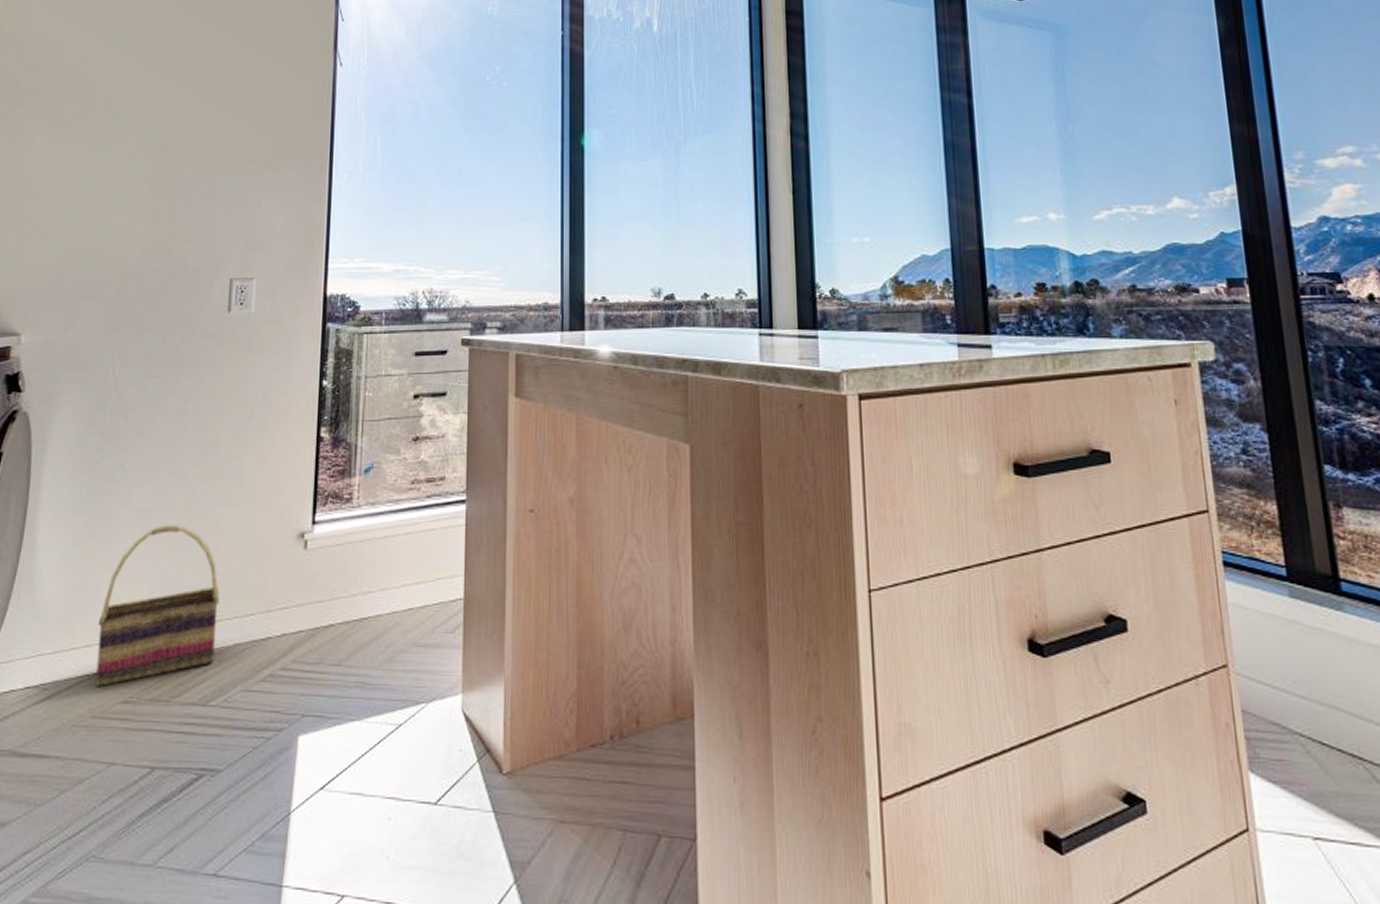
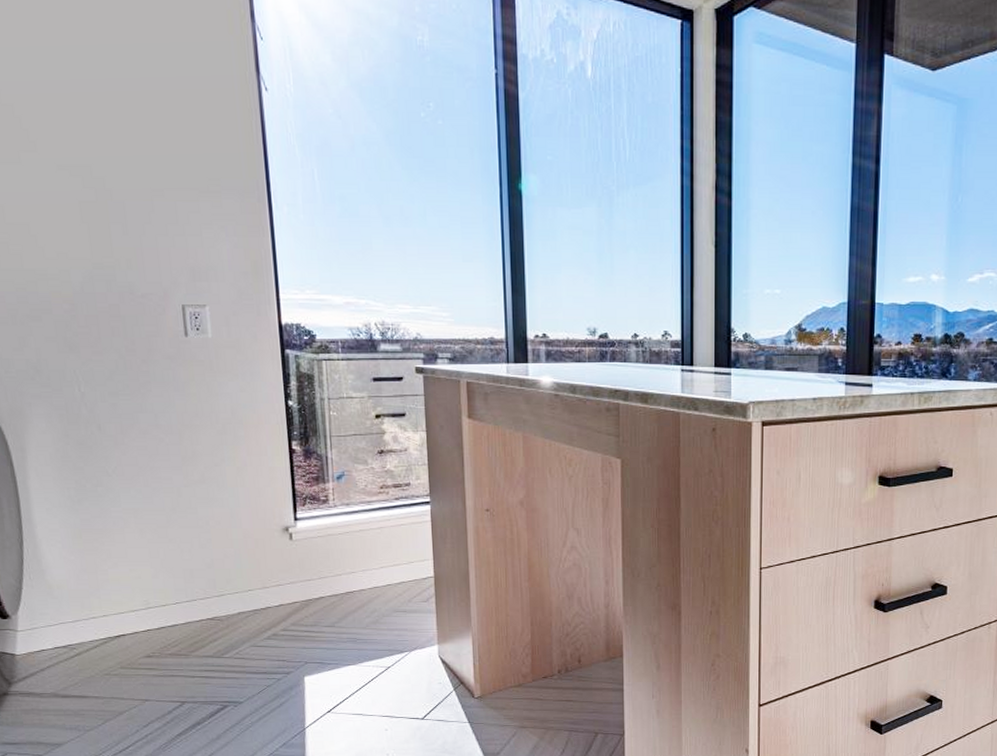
basket: present [95,525,220,686] -> none [110,521,223,645]

